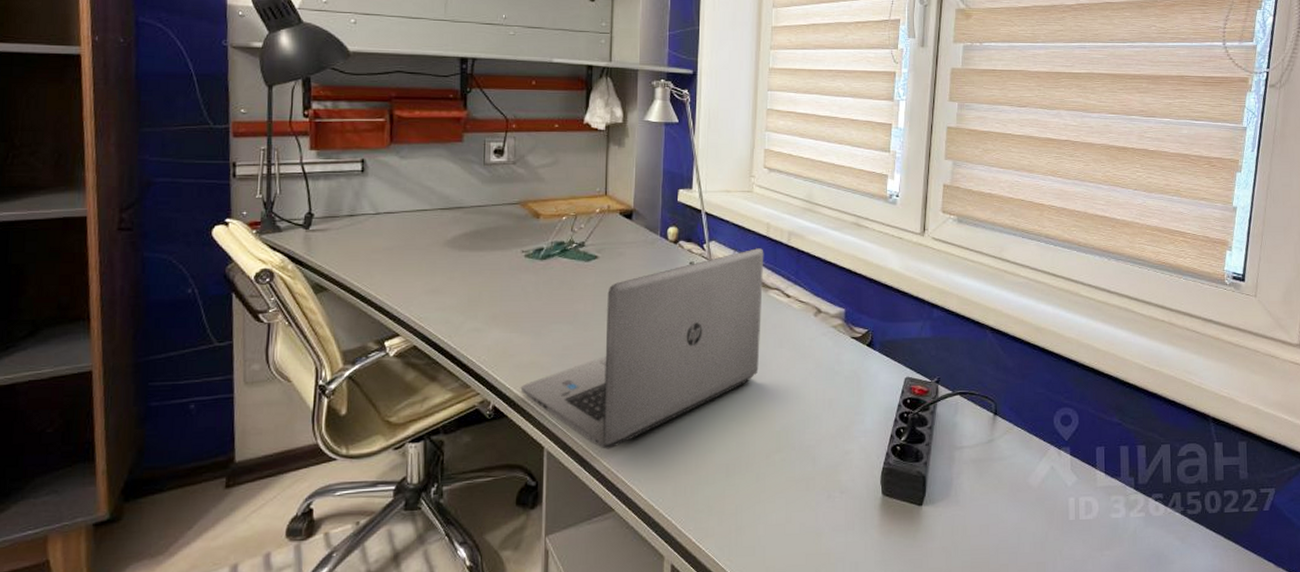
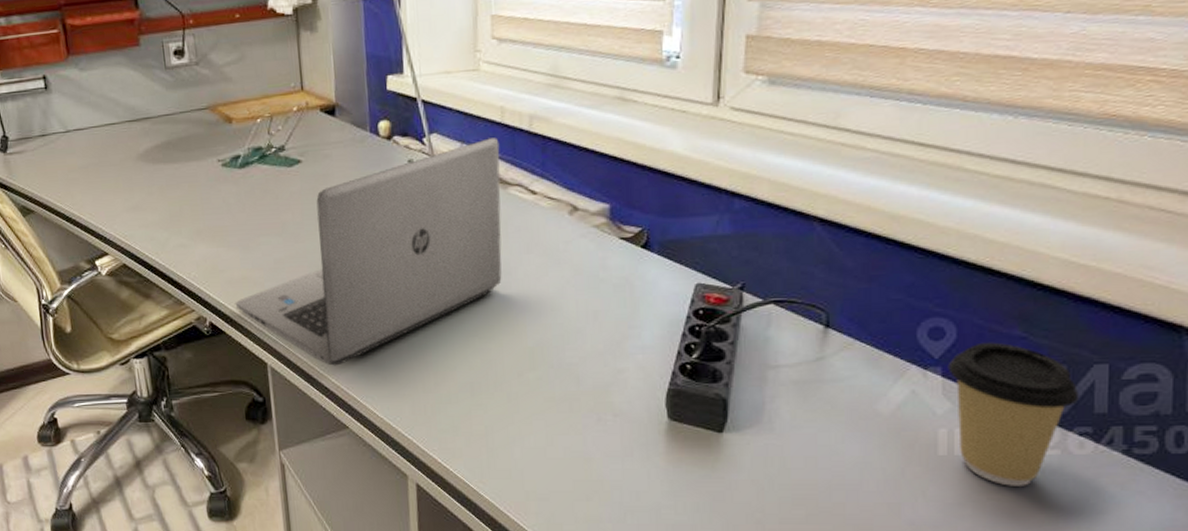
coffee cup: none [1073,427,1154,544] -> present [947,342,1079,486]

